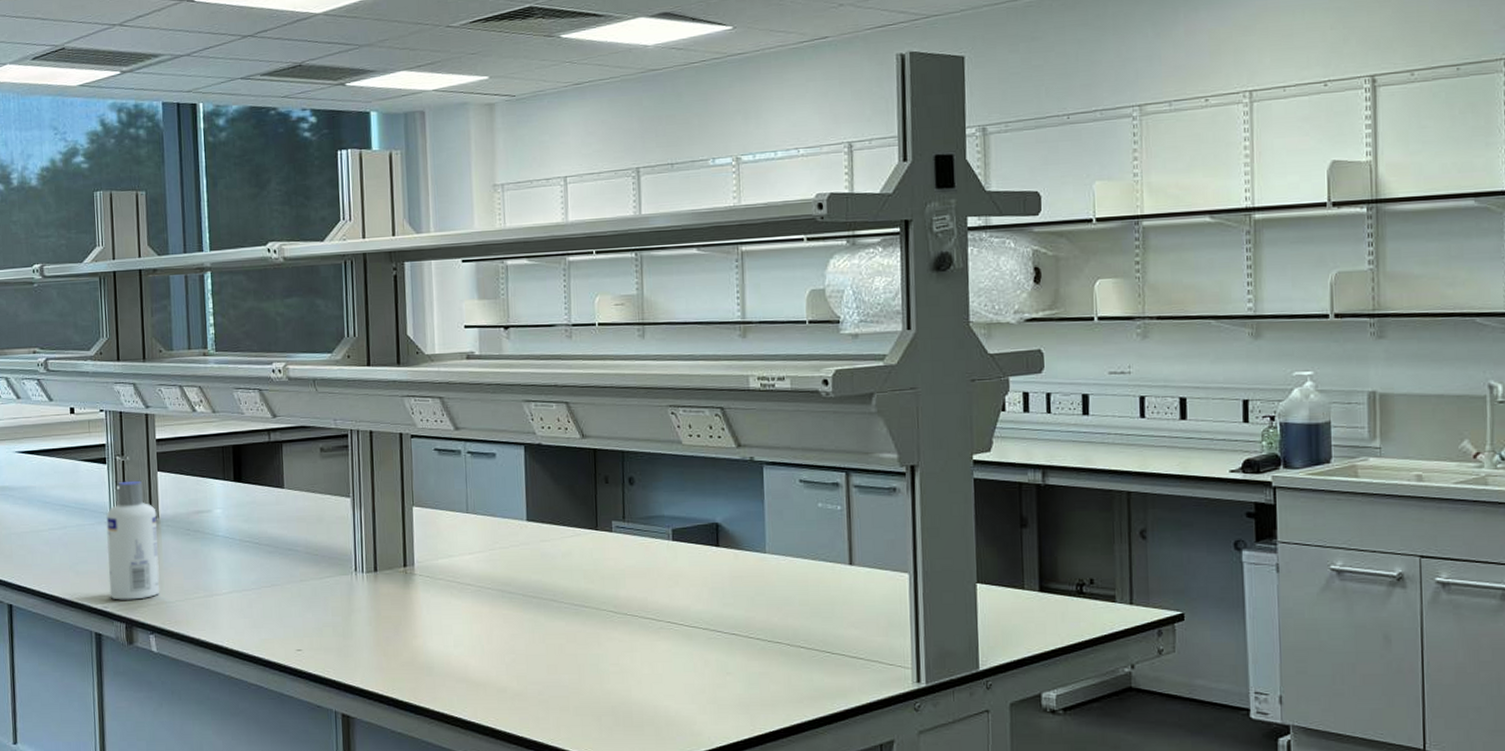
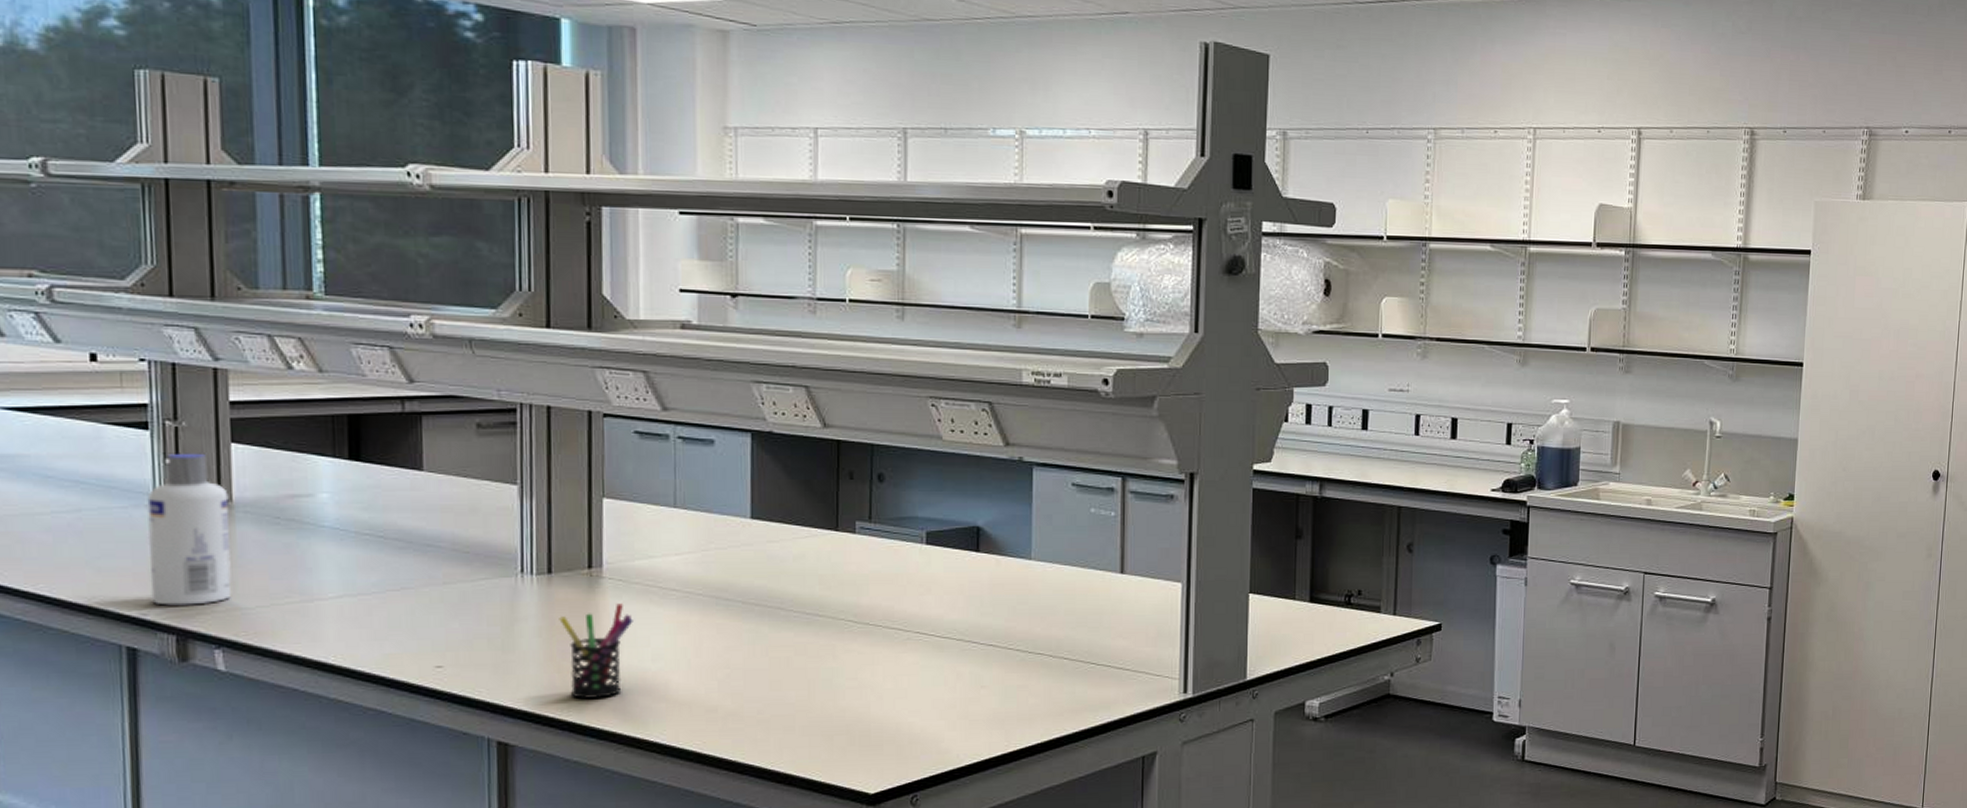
pen holder: none [383,597,439,679] -> present [559,603,633,699]

